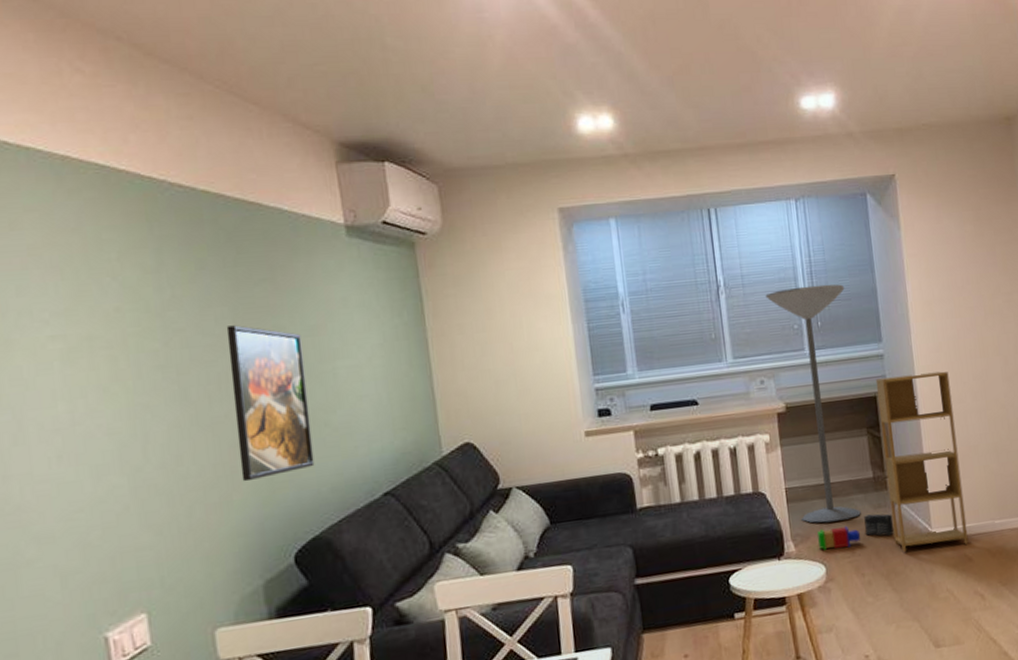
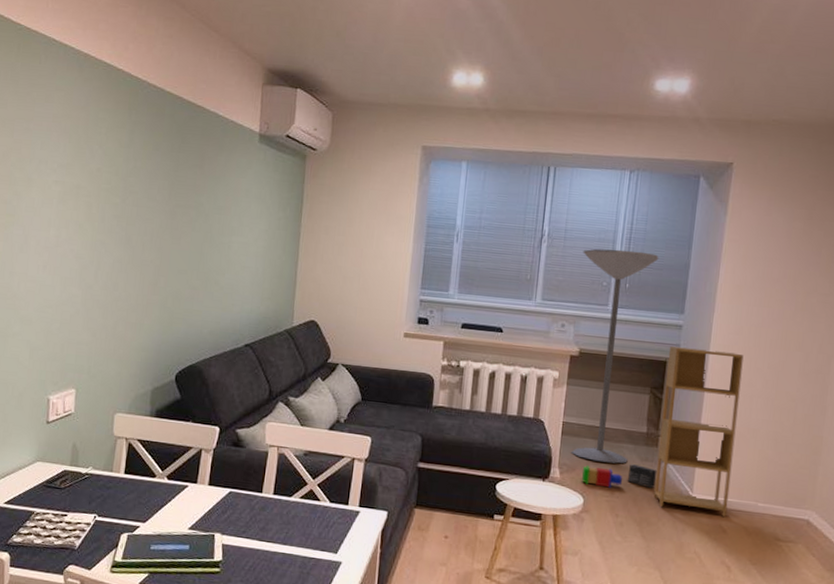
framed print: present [226,325,315,482] -> none [153,195,212,313]

